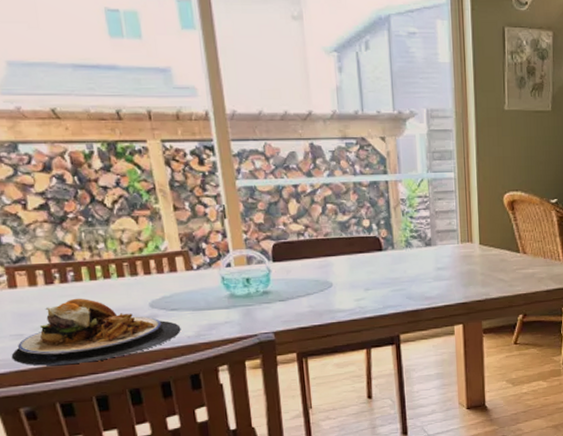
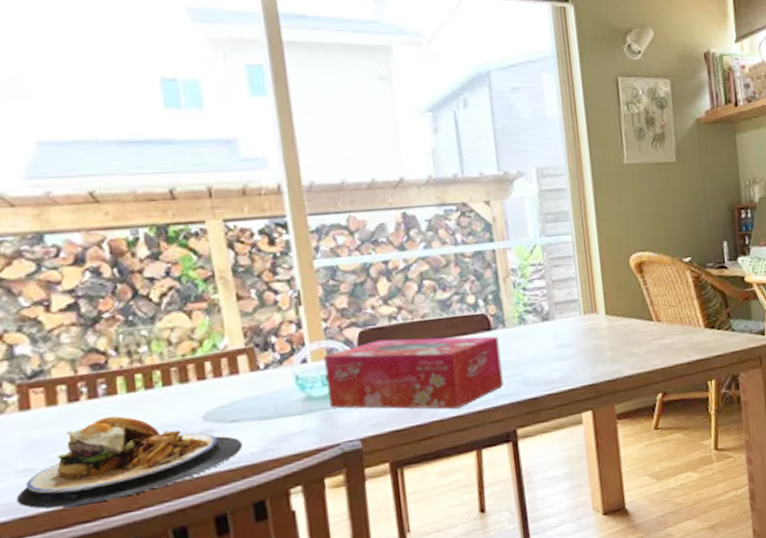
tissue box: none [244,252,391,314] -> present [324,336,504,409]

